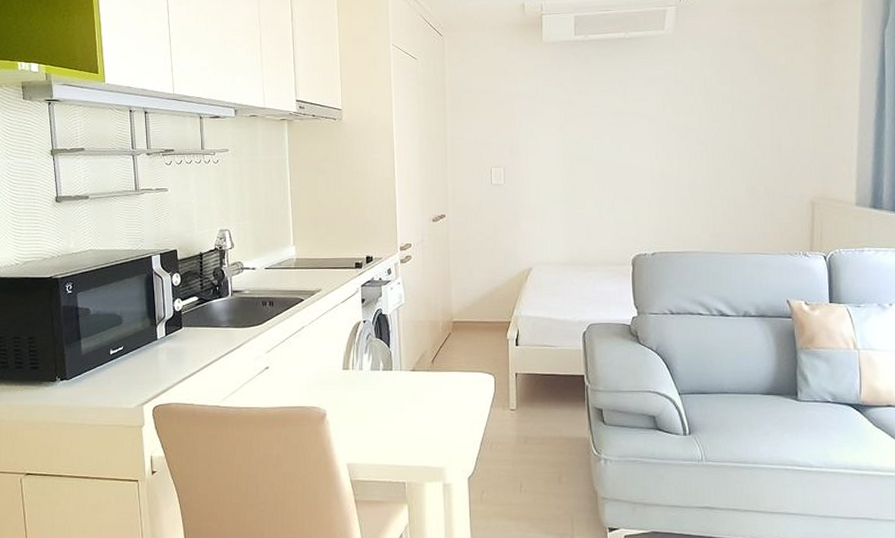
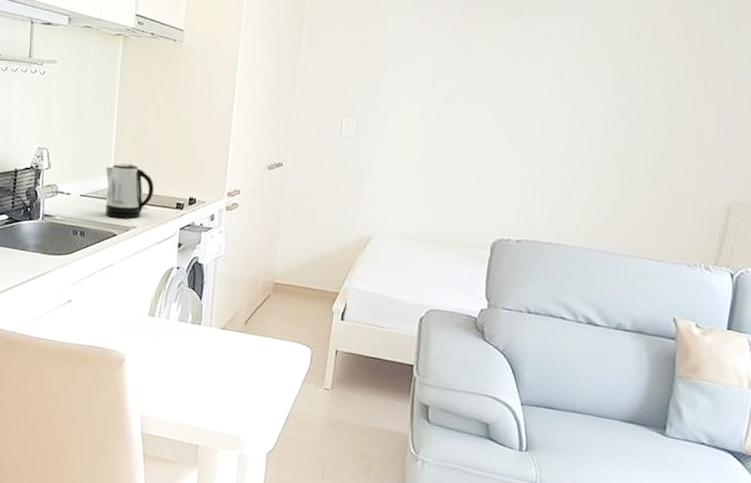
kettle: none [286,233,333,285] -> present [105,163,154,219]

